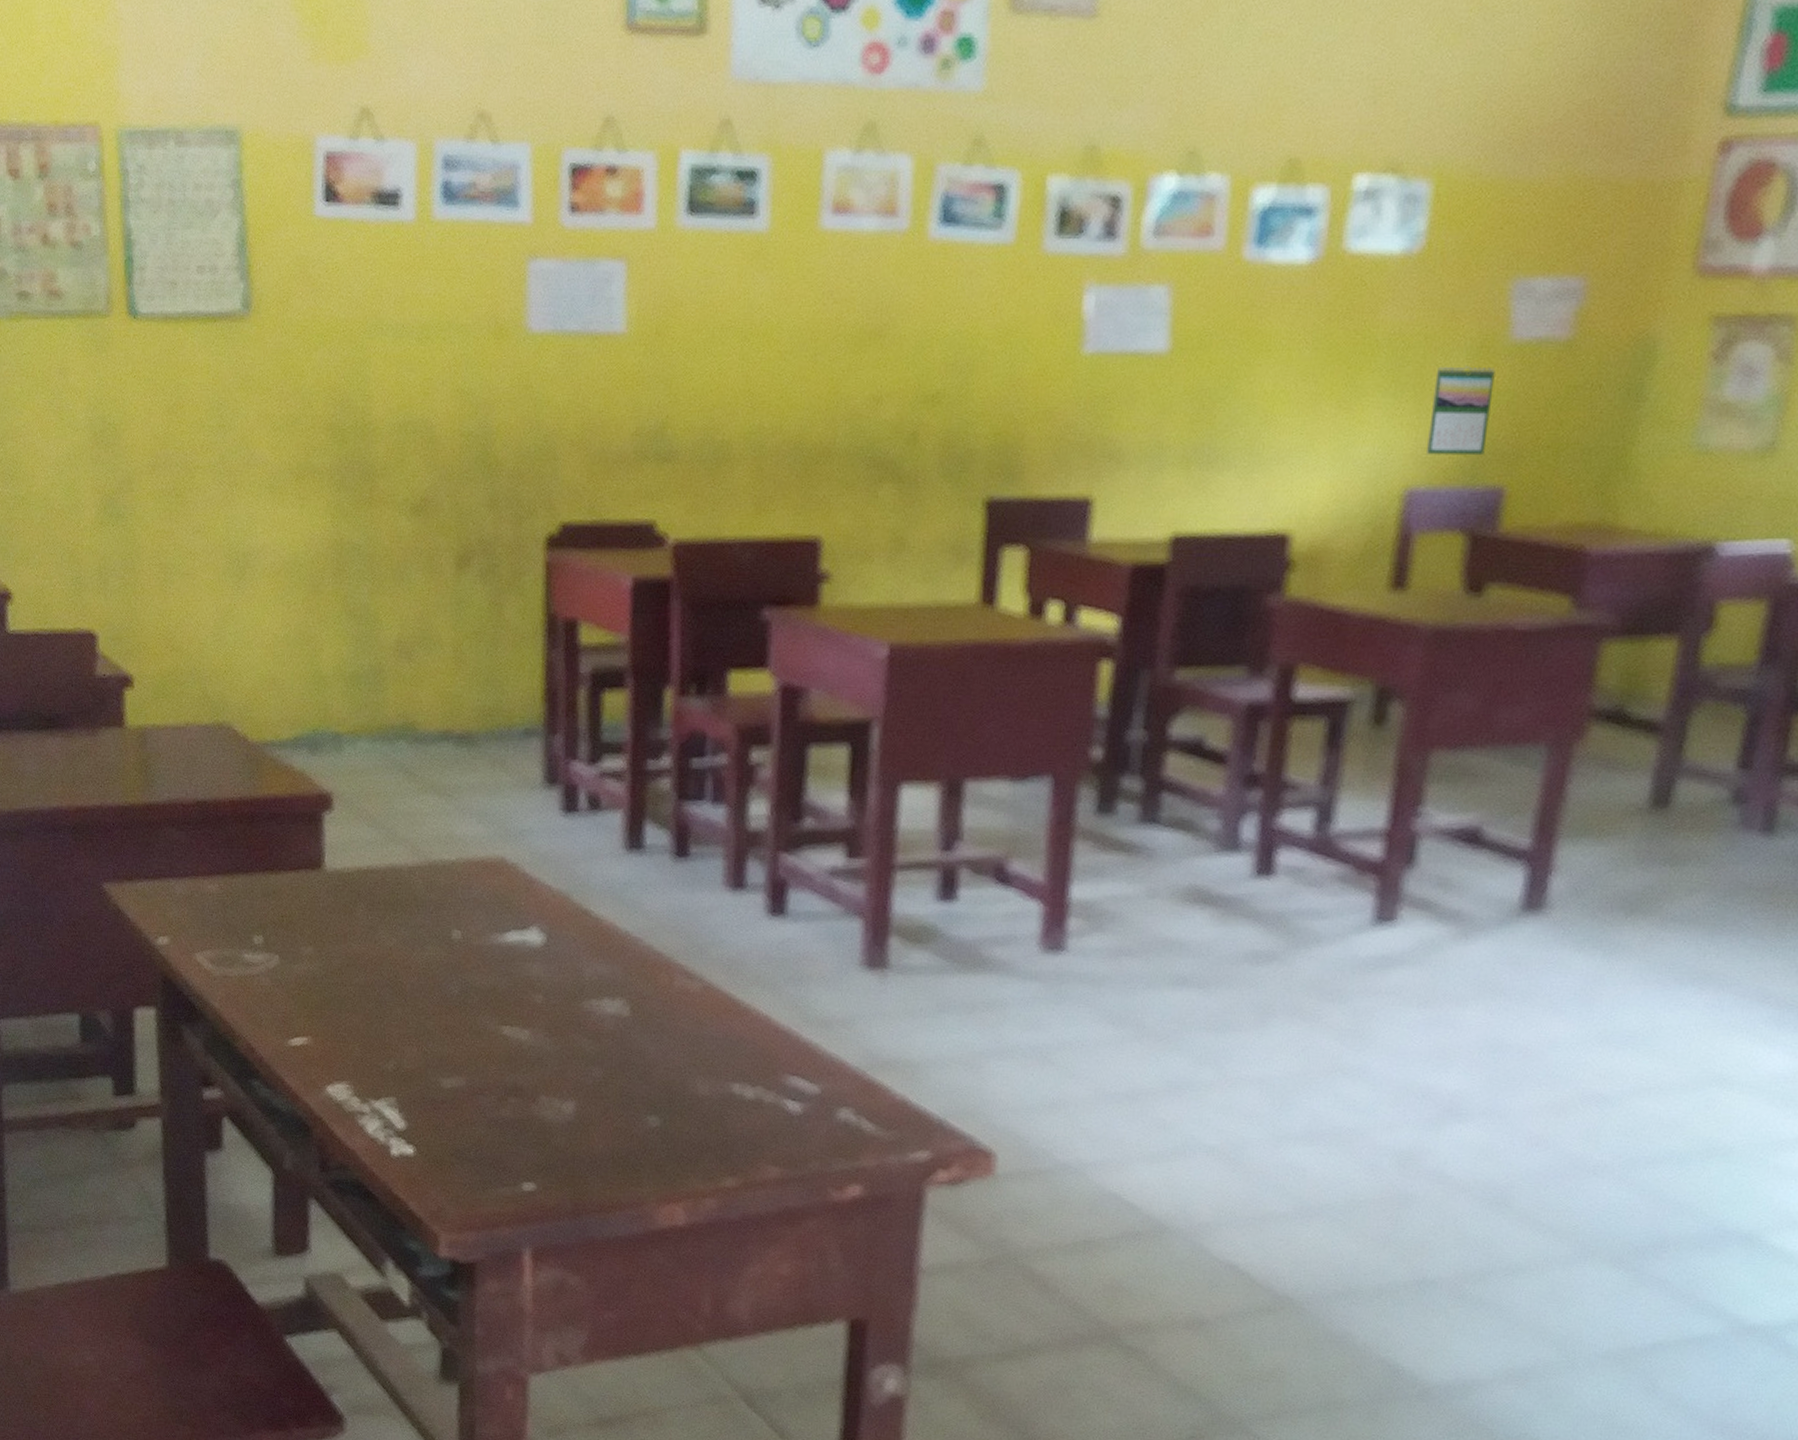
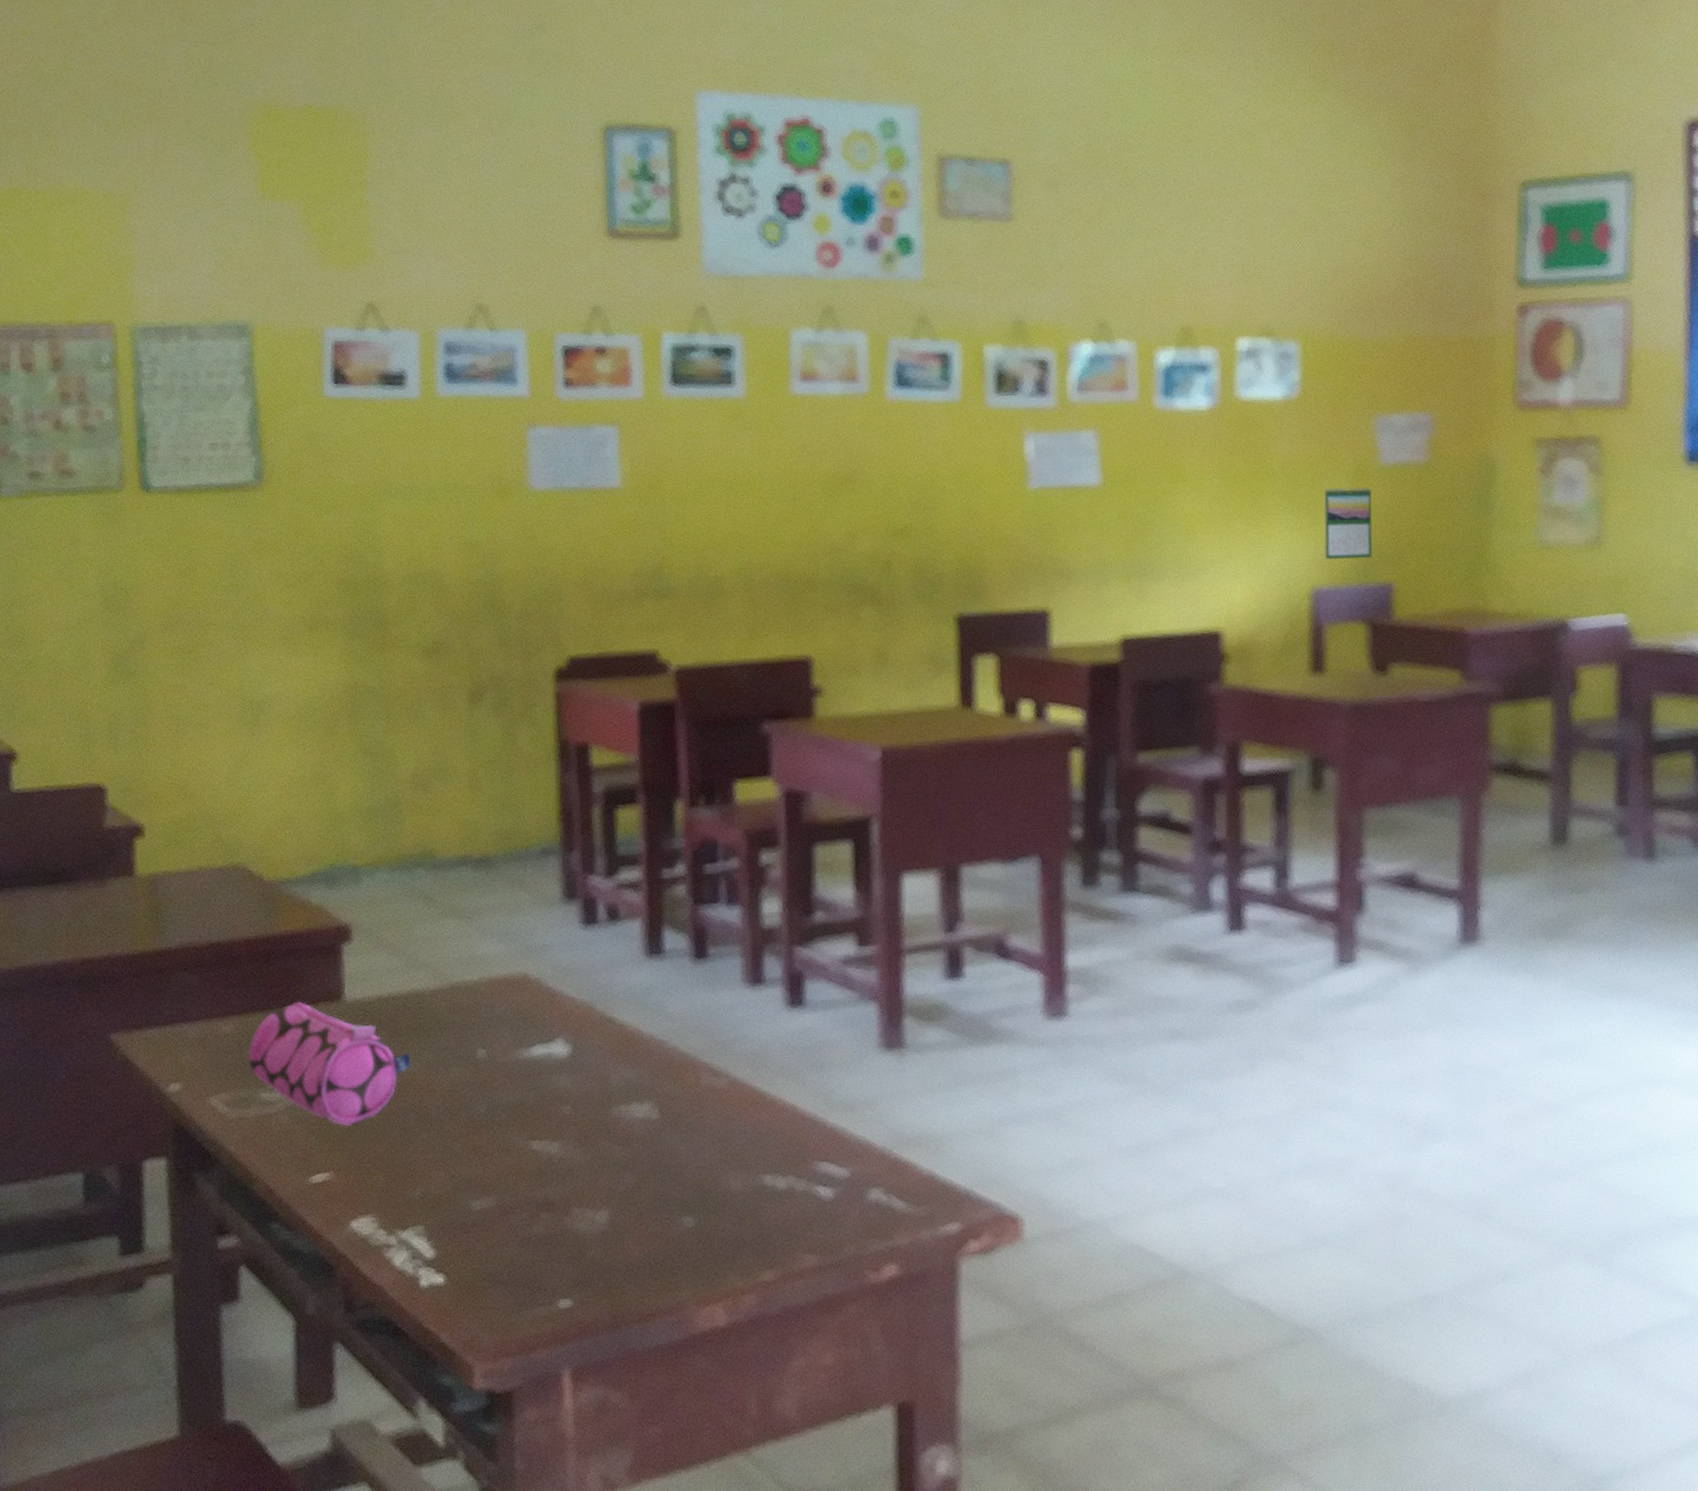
pencil case: none [231,866,388,995] -> present [247,1001,411,1127]

